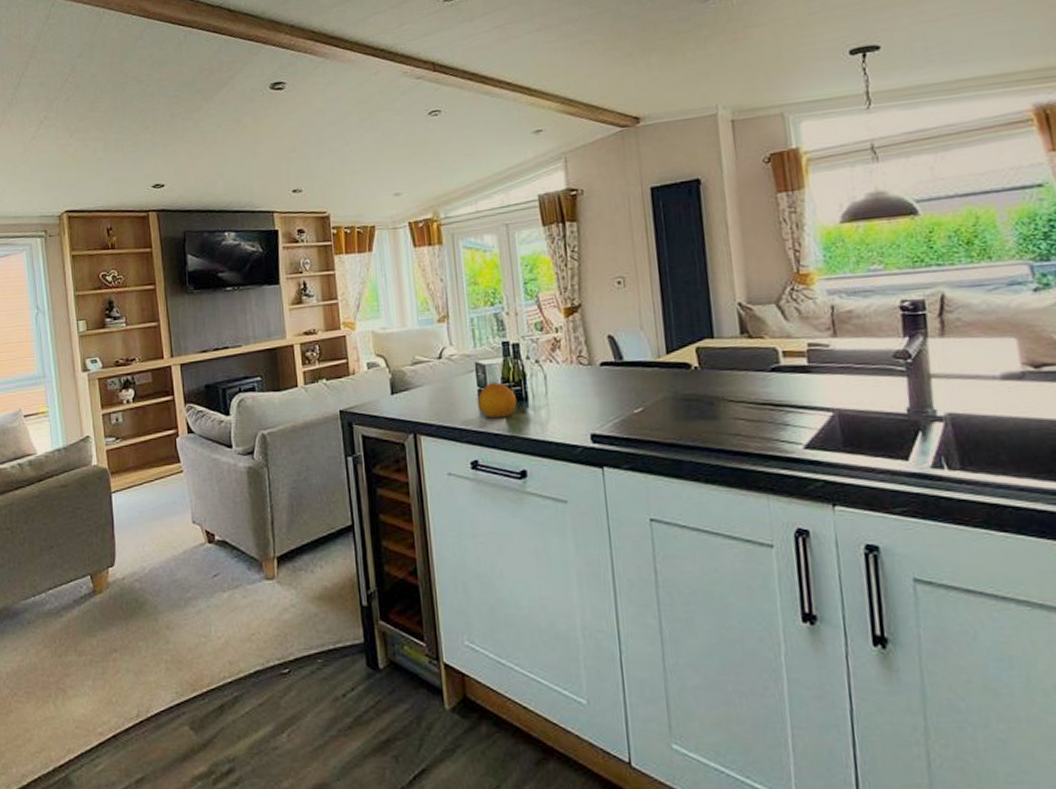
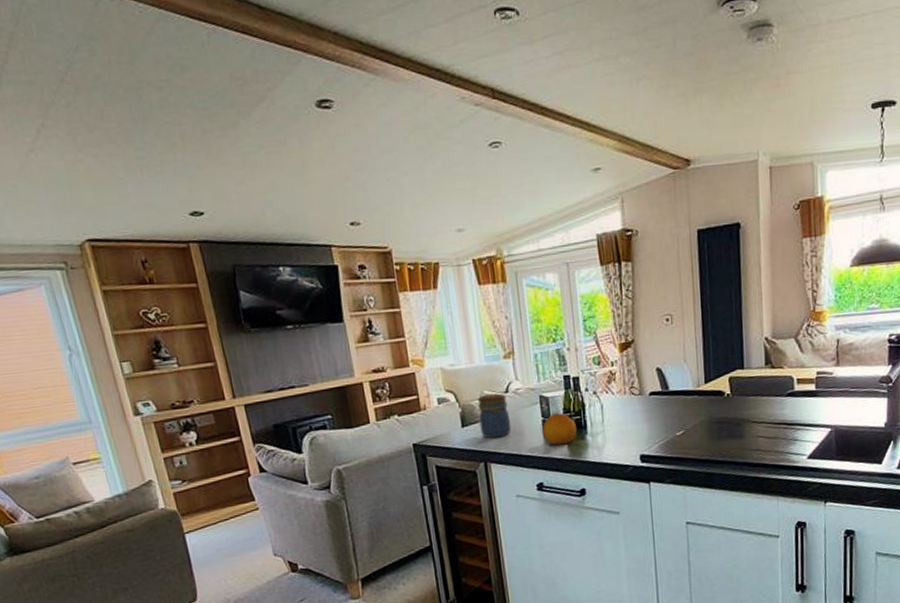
jar: none [409,359,444,408] -> present [478,393,511,439]

